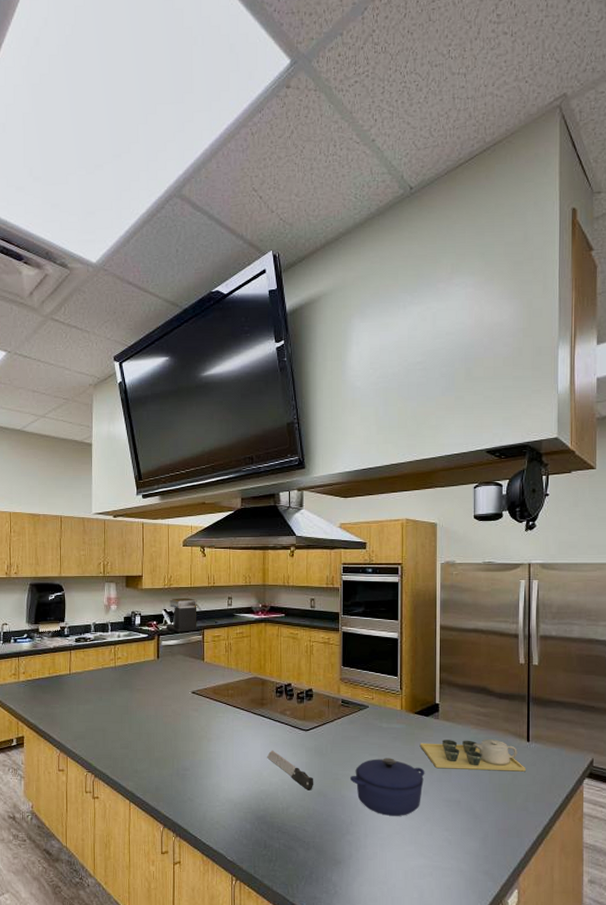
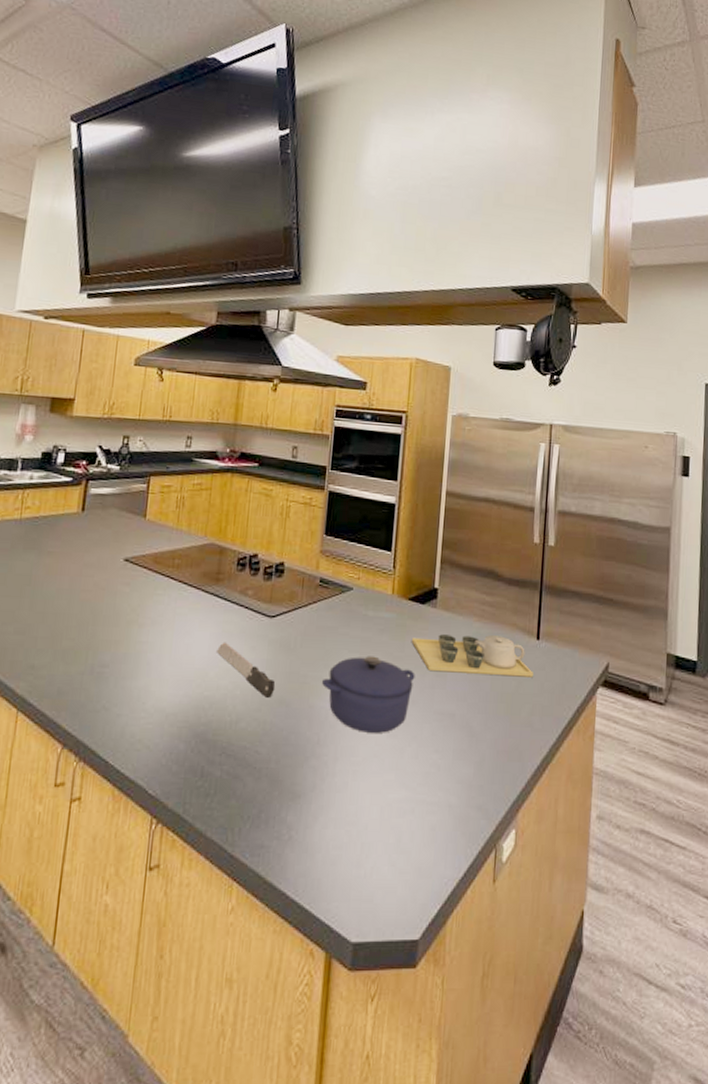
coffee maker: present [167,598,197,633] -> none [99,432,146,479]

